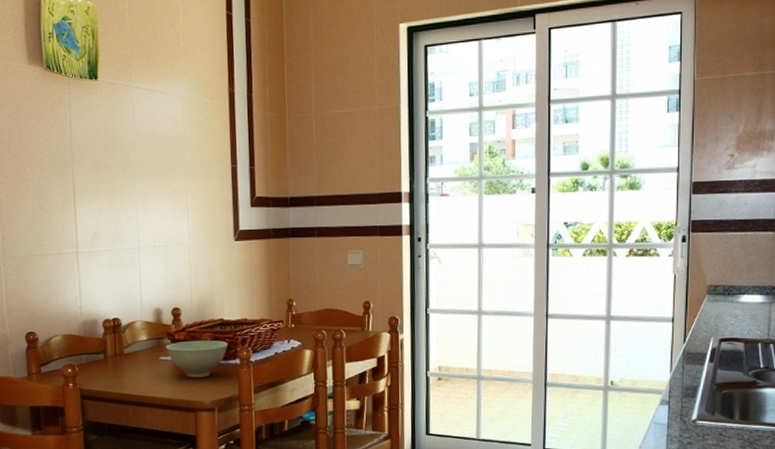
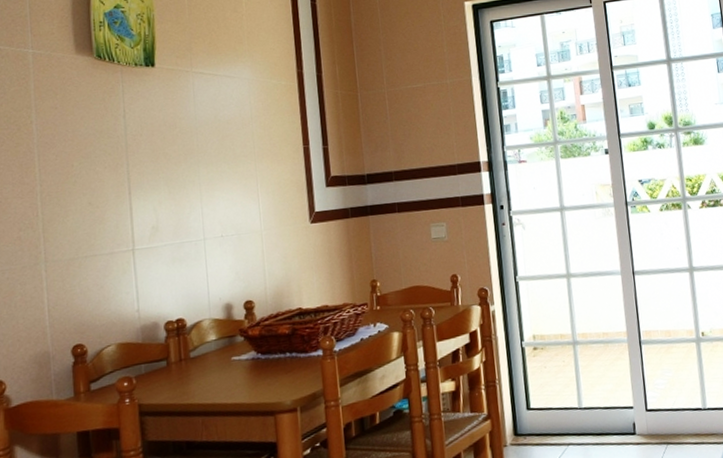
bowl: present [165,340,228,378] -> none [237,332,309,377]

